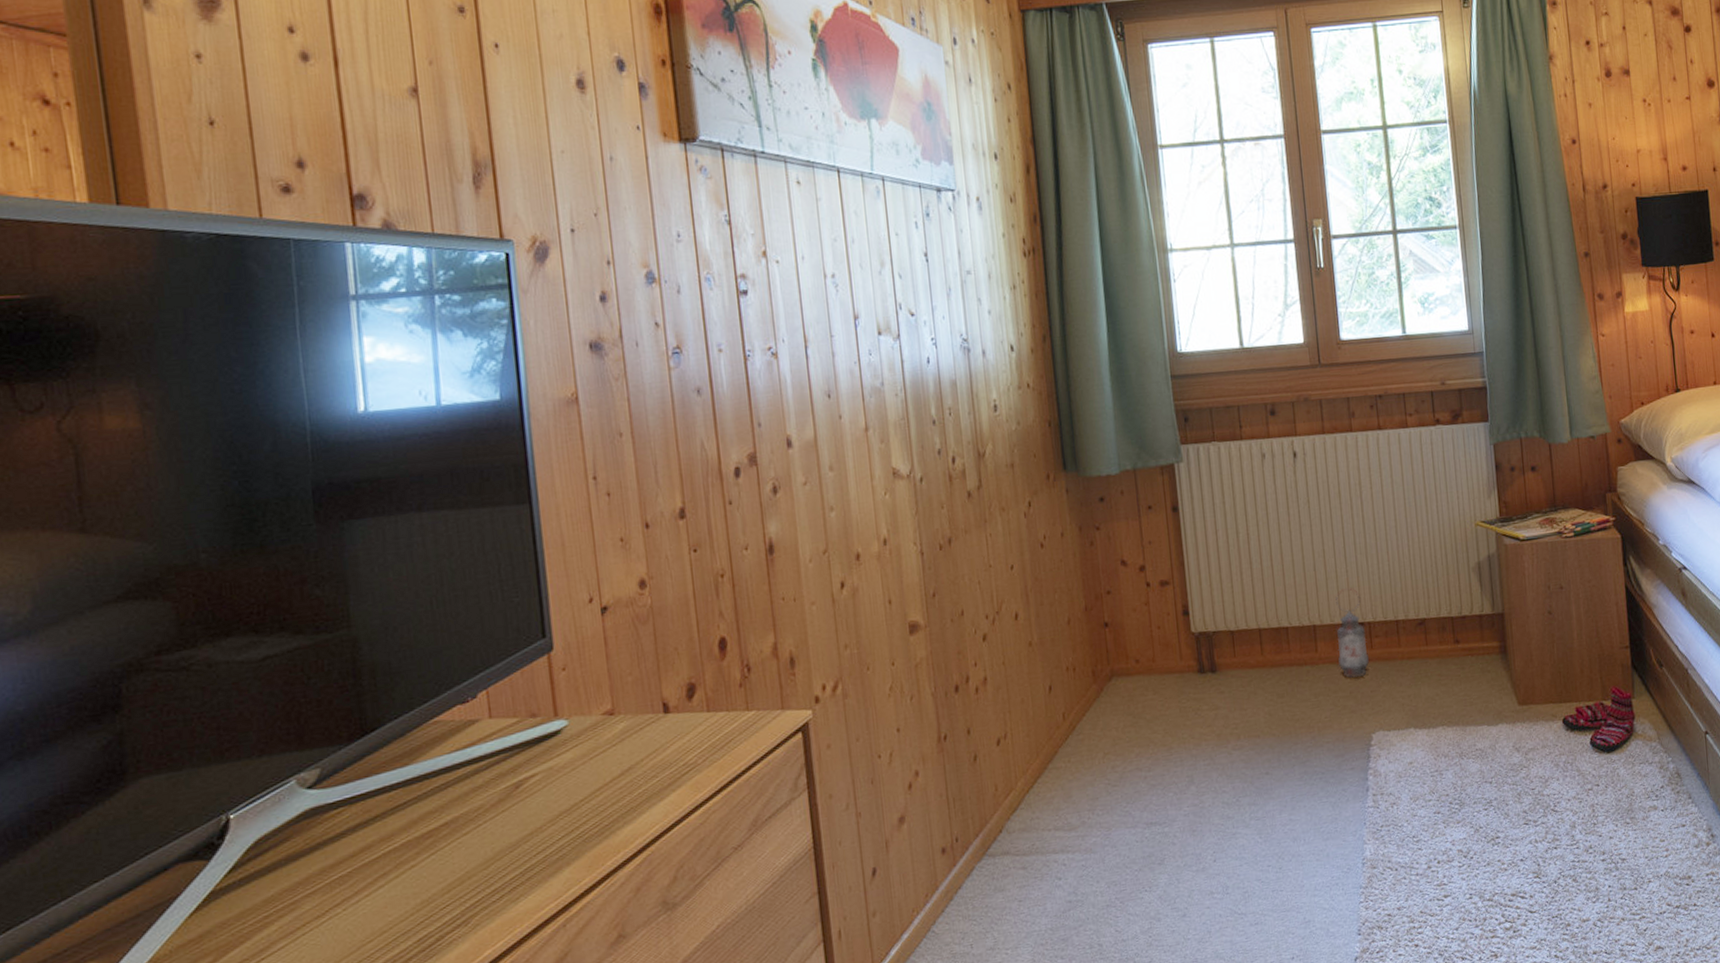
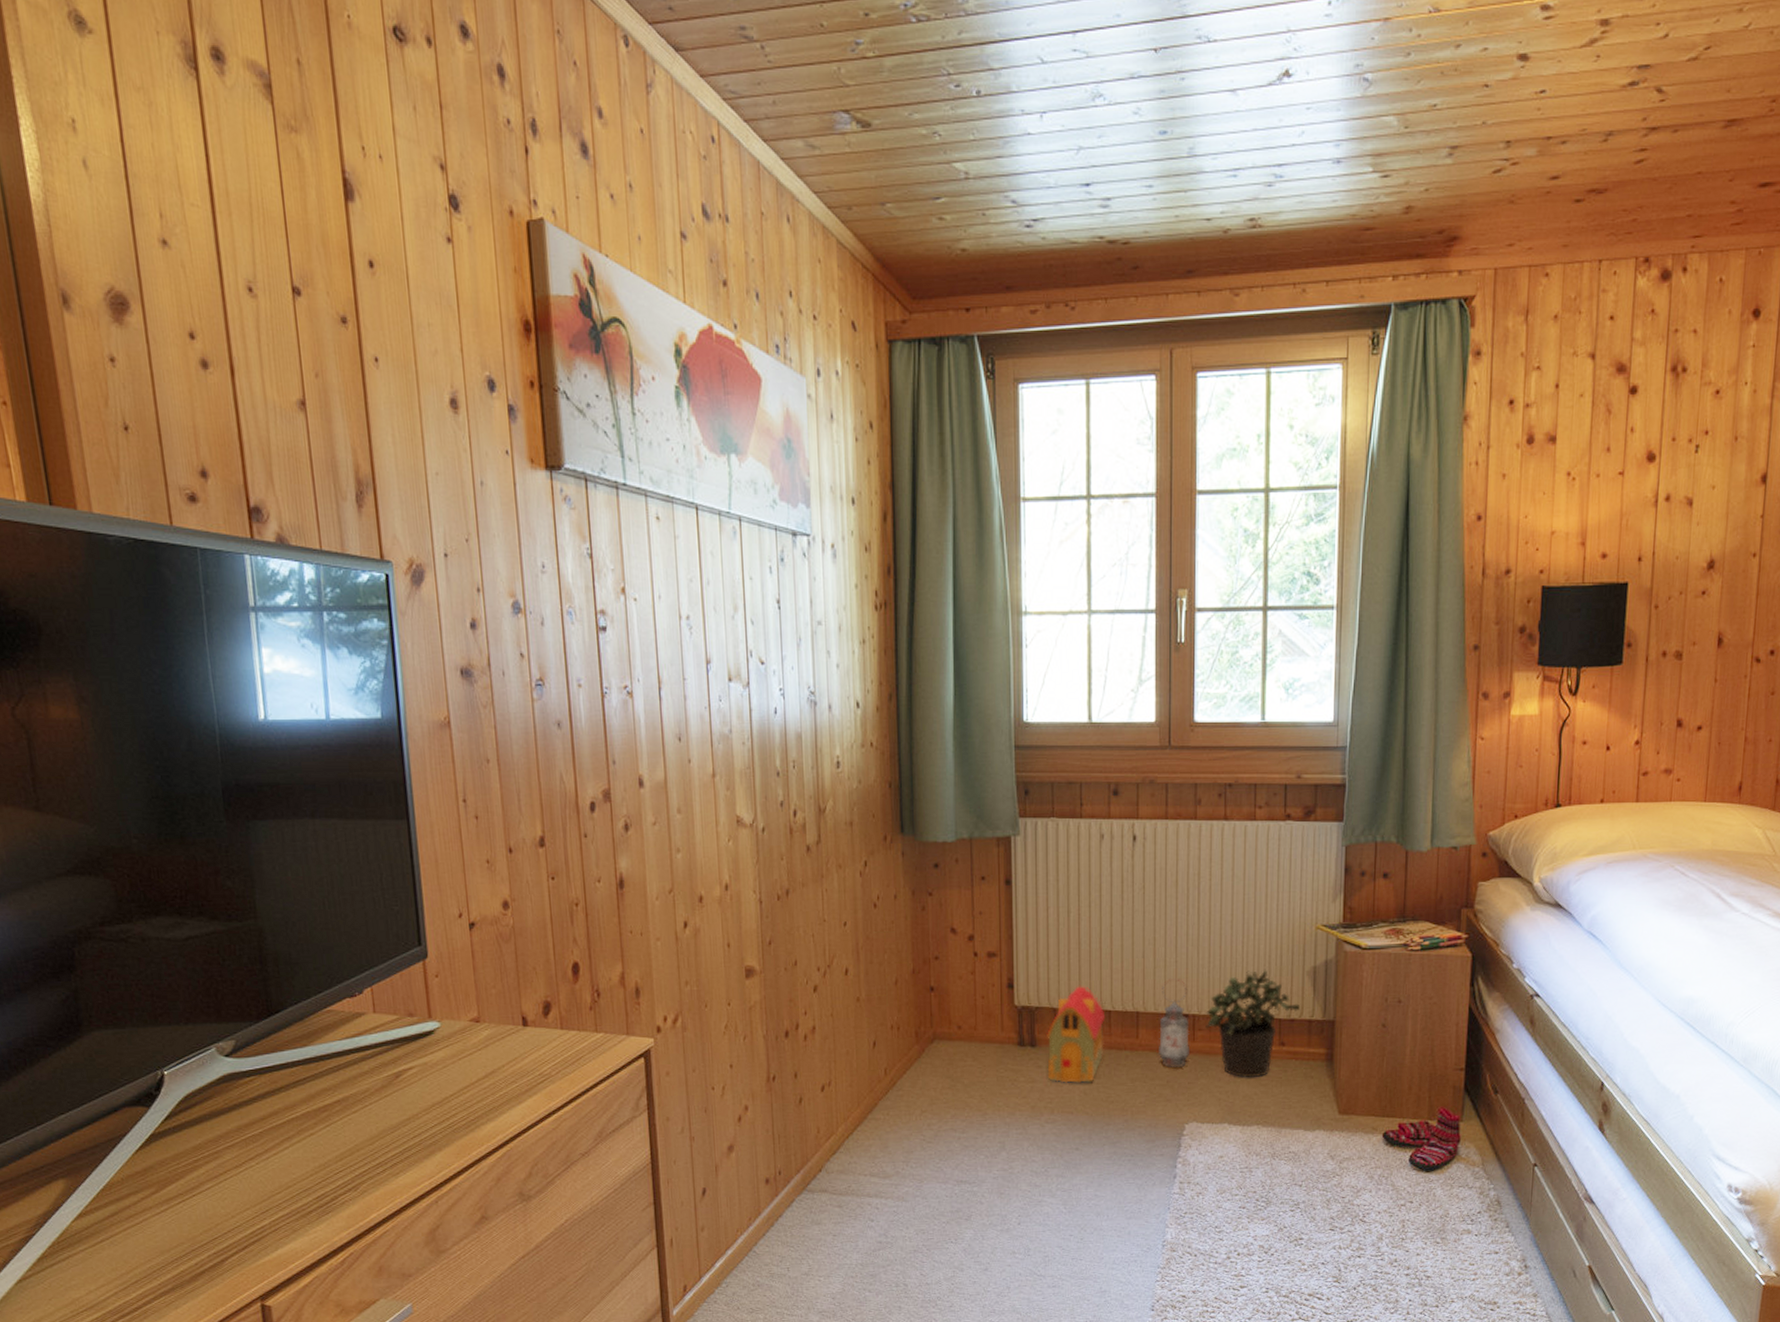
toy house: none [1226,605,1286,706] -> present [1047,986,1106,1083]
potted plant: none [1380,569,1471,680] -> present [1205,969,1301,1077]

